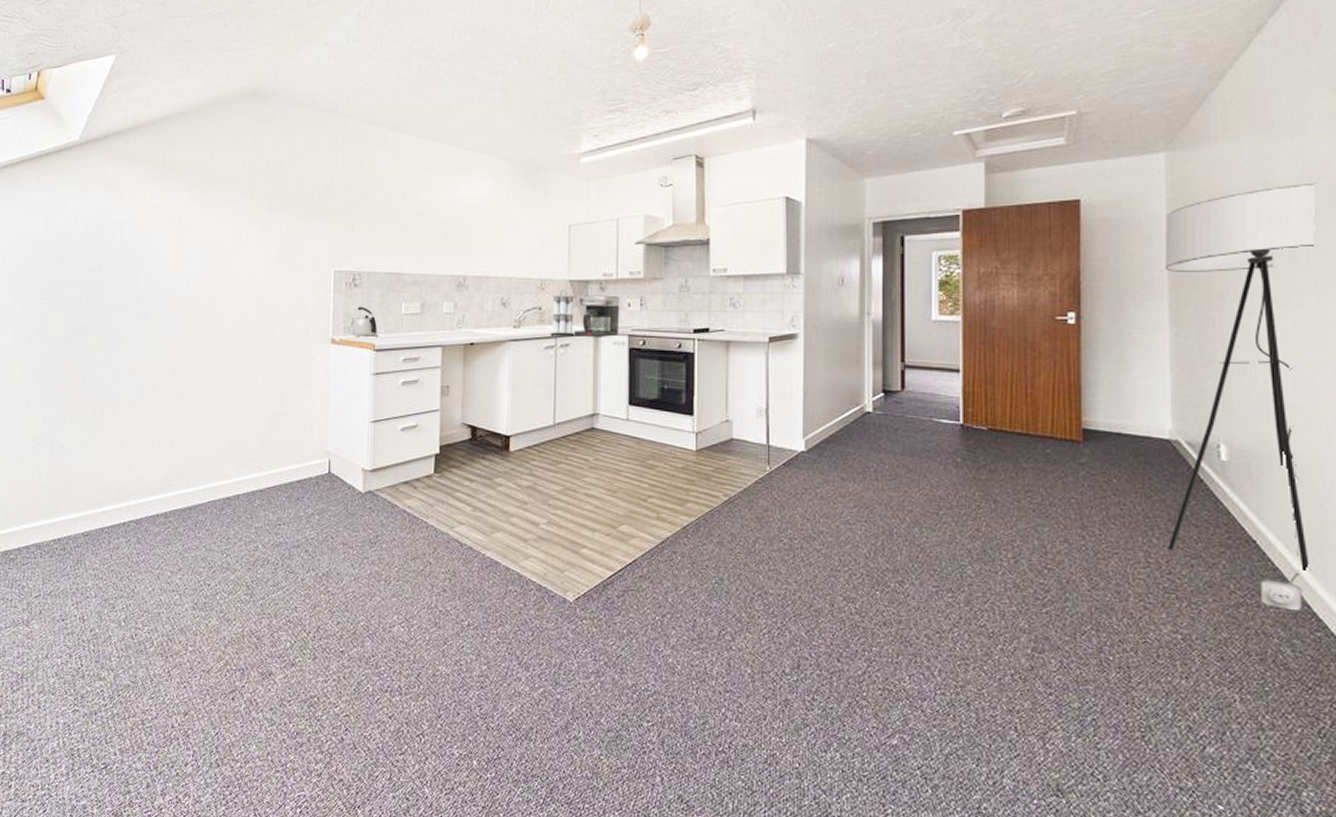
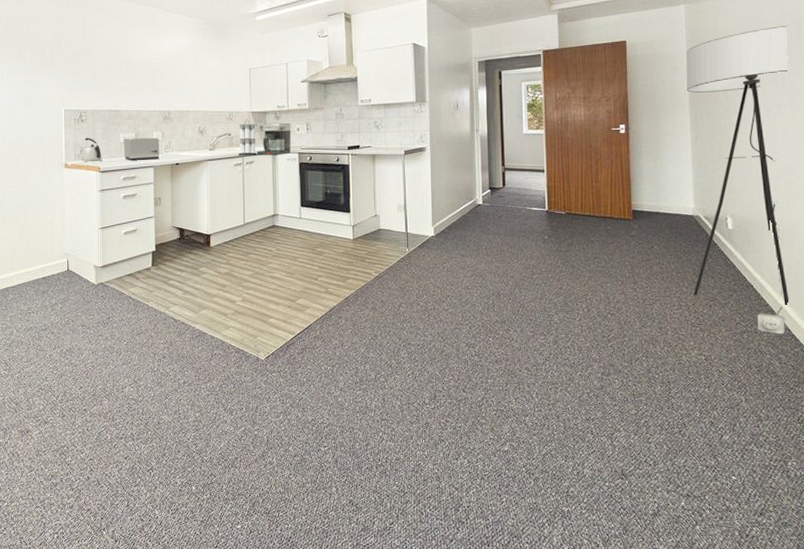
toaster: none [405,309,451,337] -> present [123,137,160,160]

